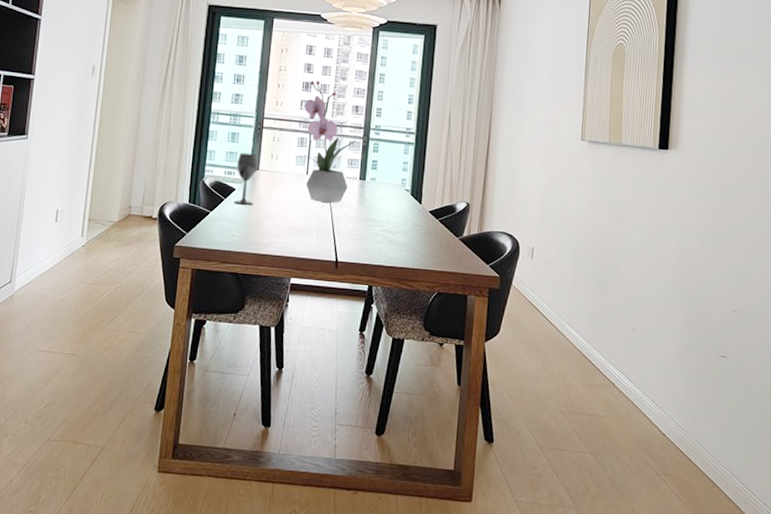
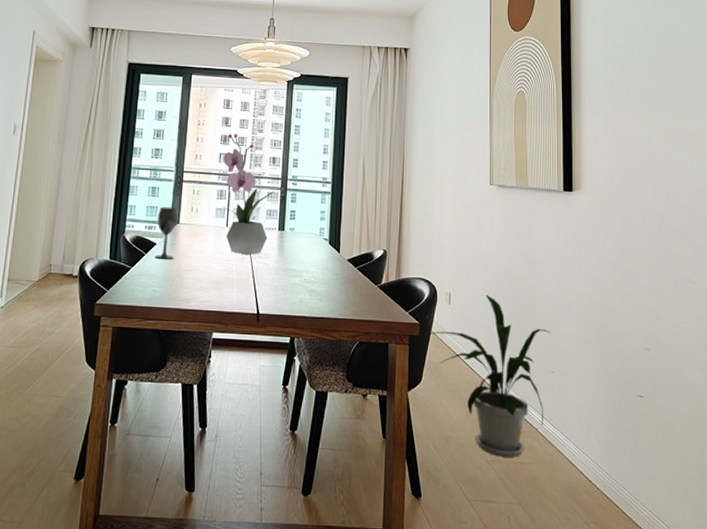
house plant: none [511,251,636,410] -> present [431,295,551,457]

